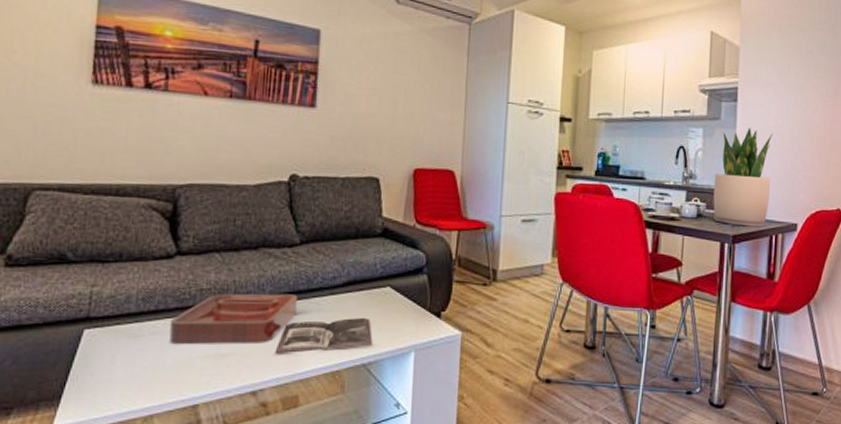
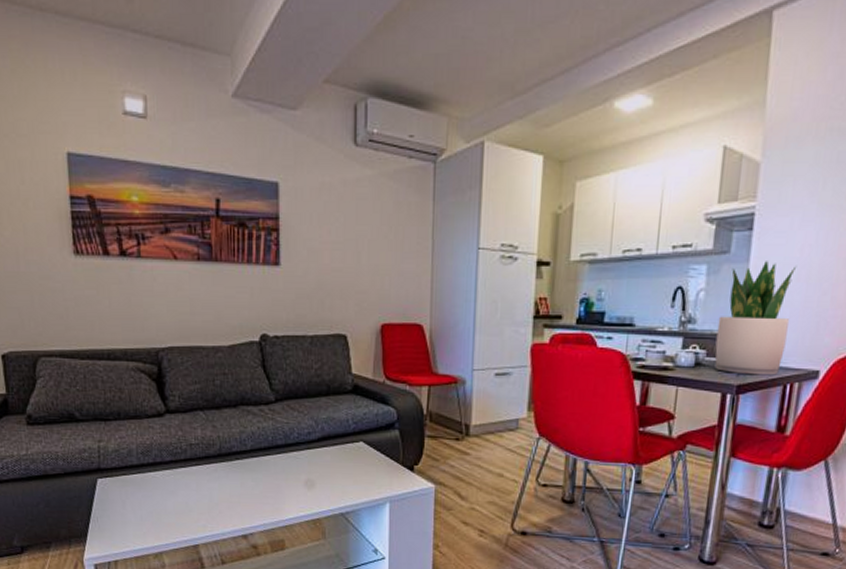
decorative tray: present [169,293,298,345] -> none [166,448,278,494]
magazine: present [274,317,373,354] -> none [260,470,349,503]

